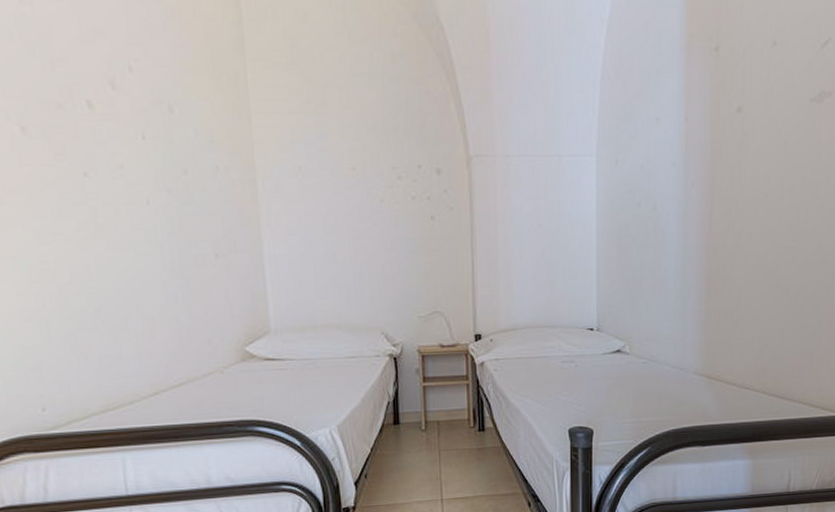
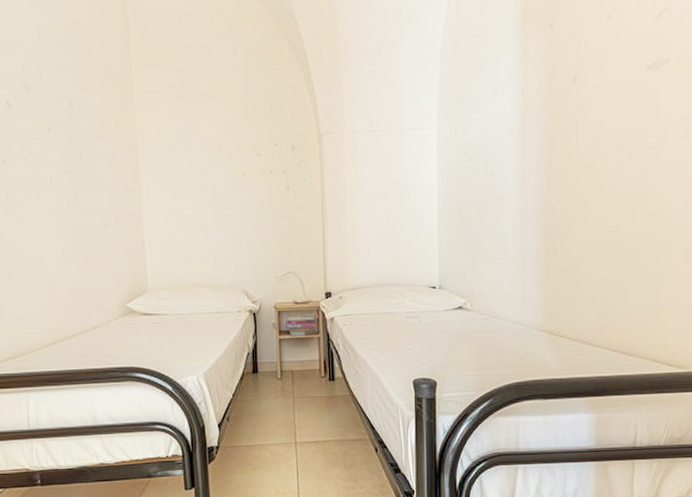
books: none [430,360,467,384] -> present [285,315,319,337]

